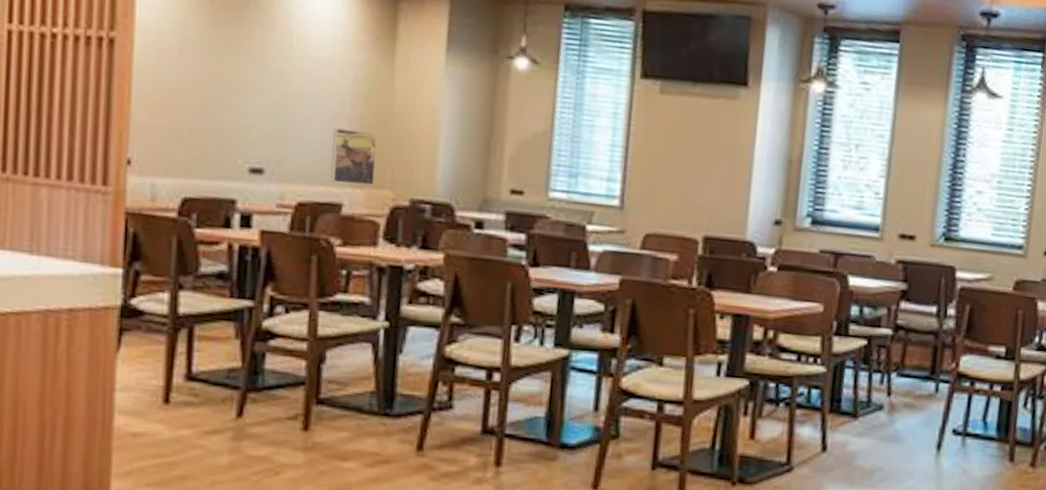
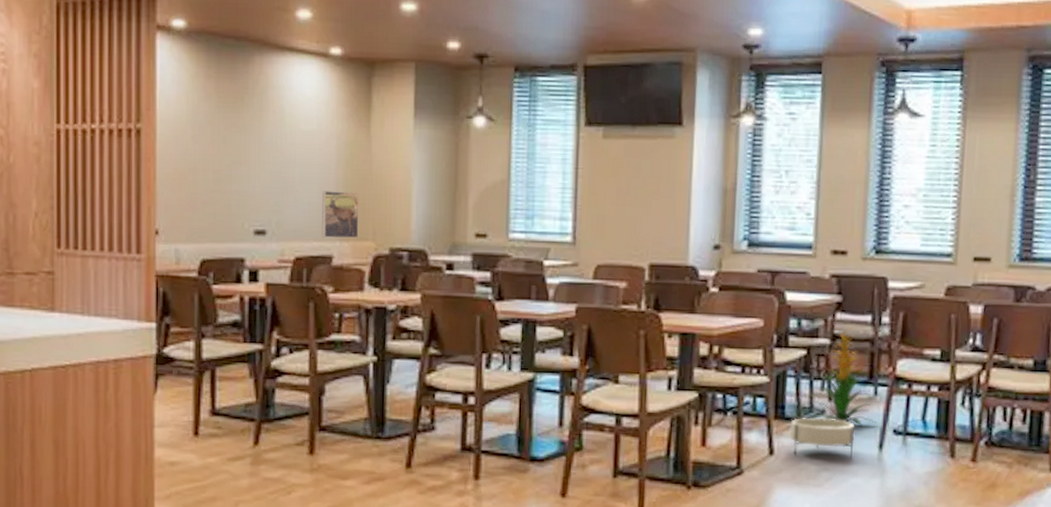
planter: none [844,412,914,458] -> present [789,417,856,458]
indoor plant: none [867,318,935,424] -> present [809,328,876,426]

